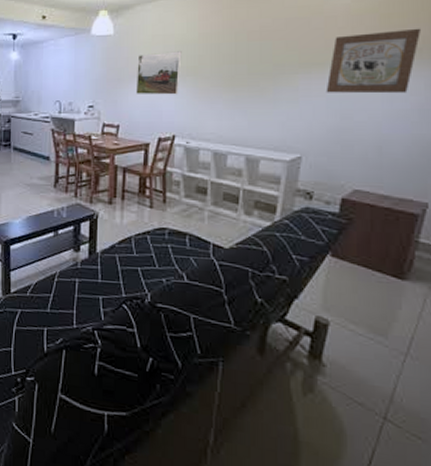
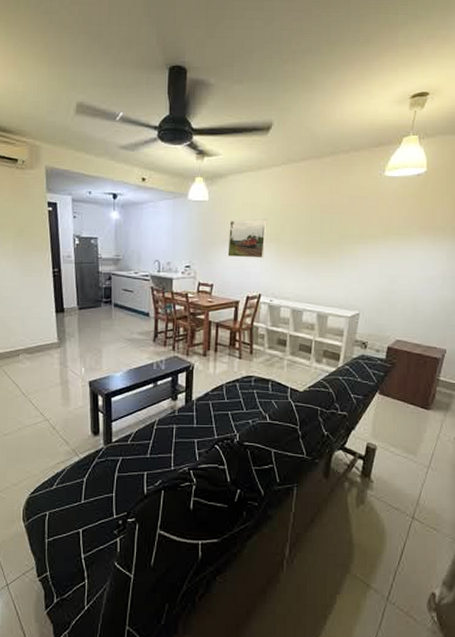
wall art: present [326,28,421,94] -> none [378,211,445,263]

